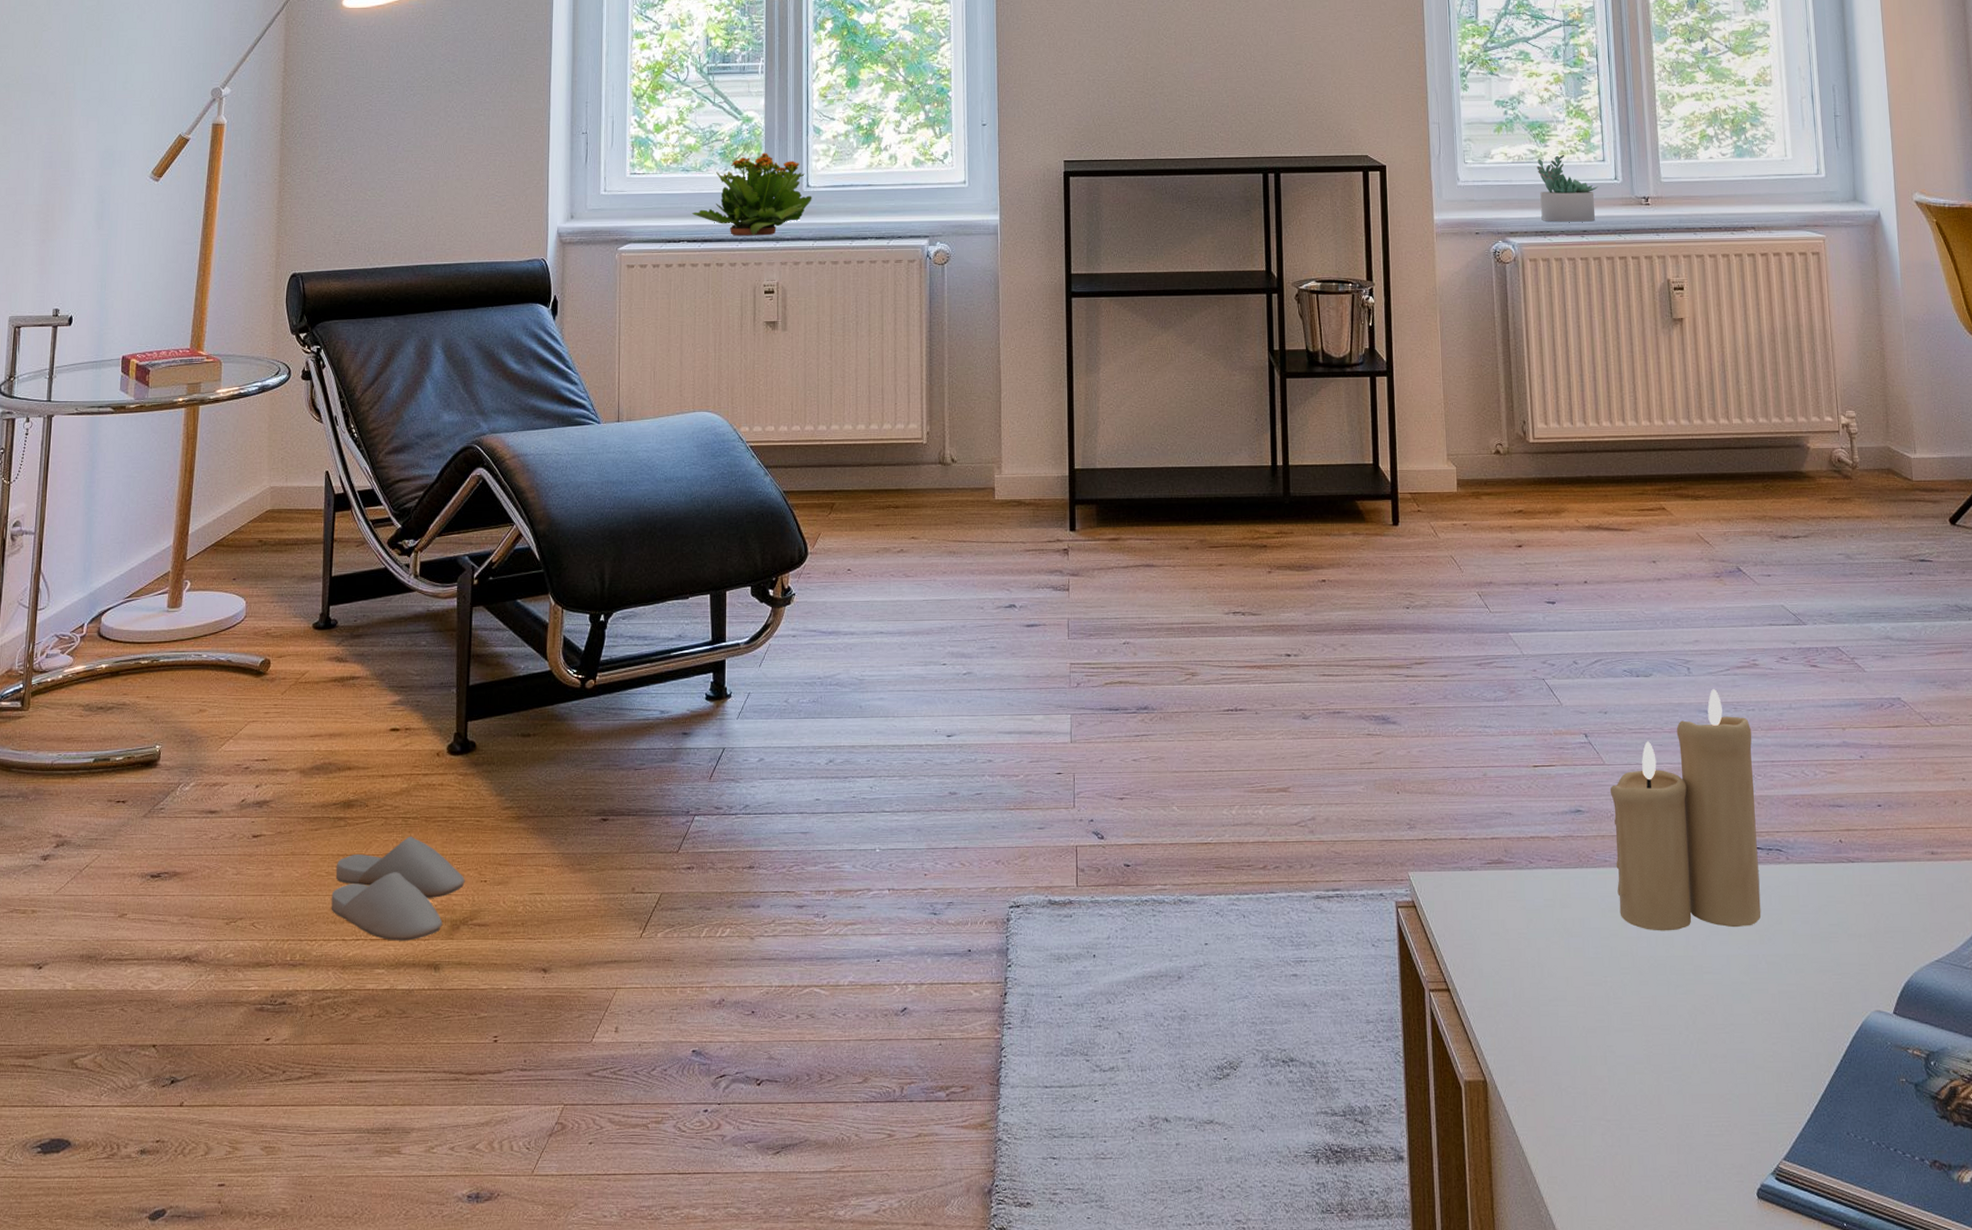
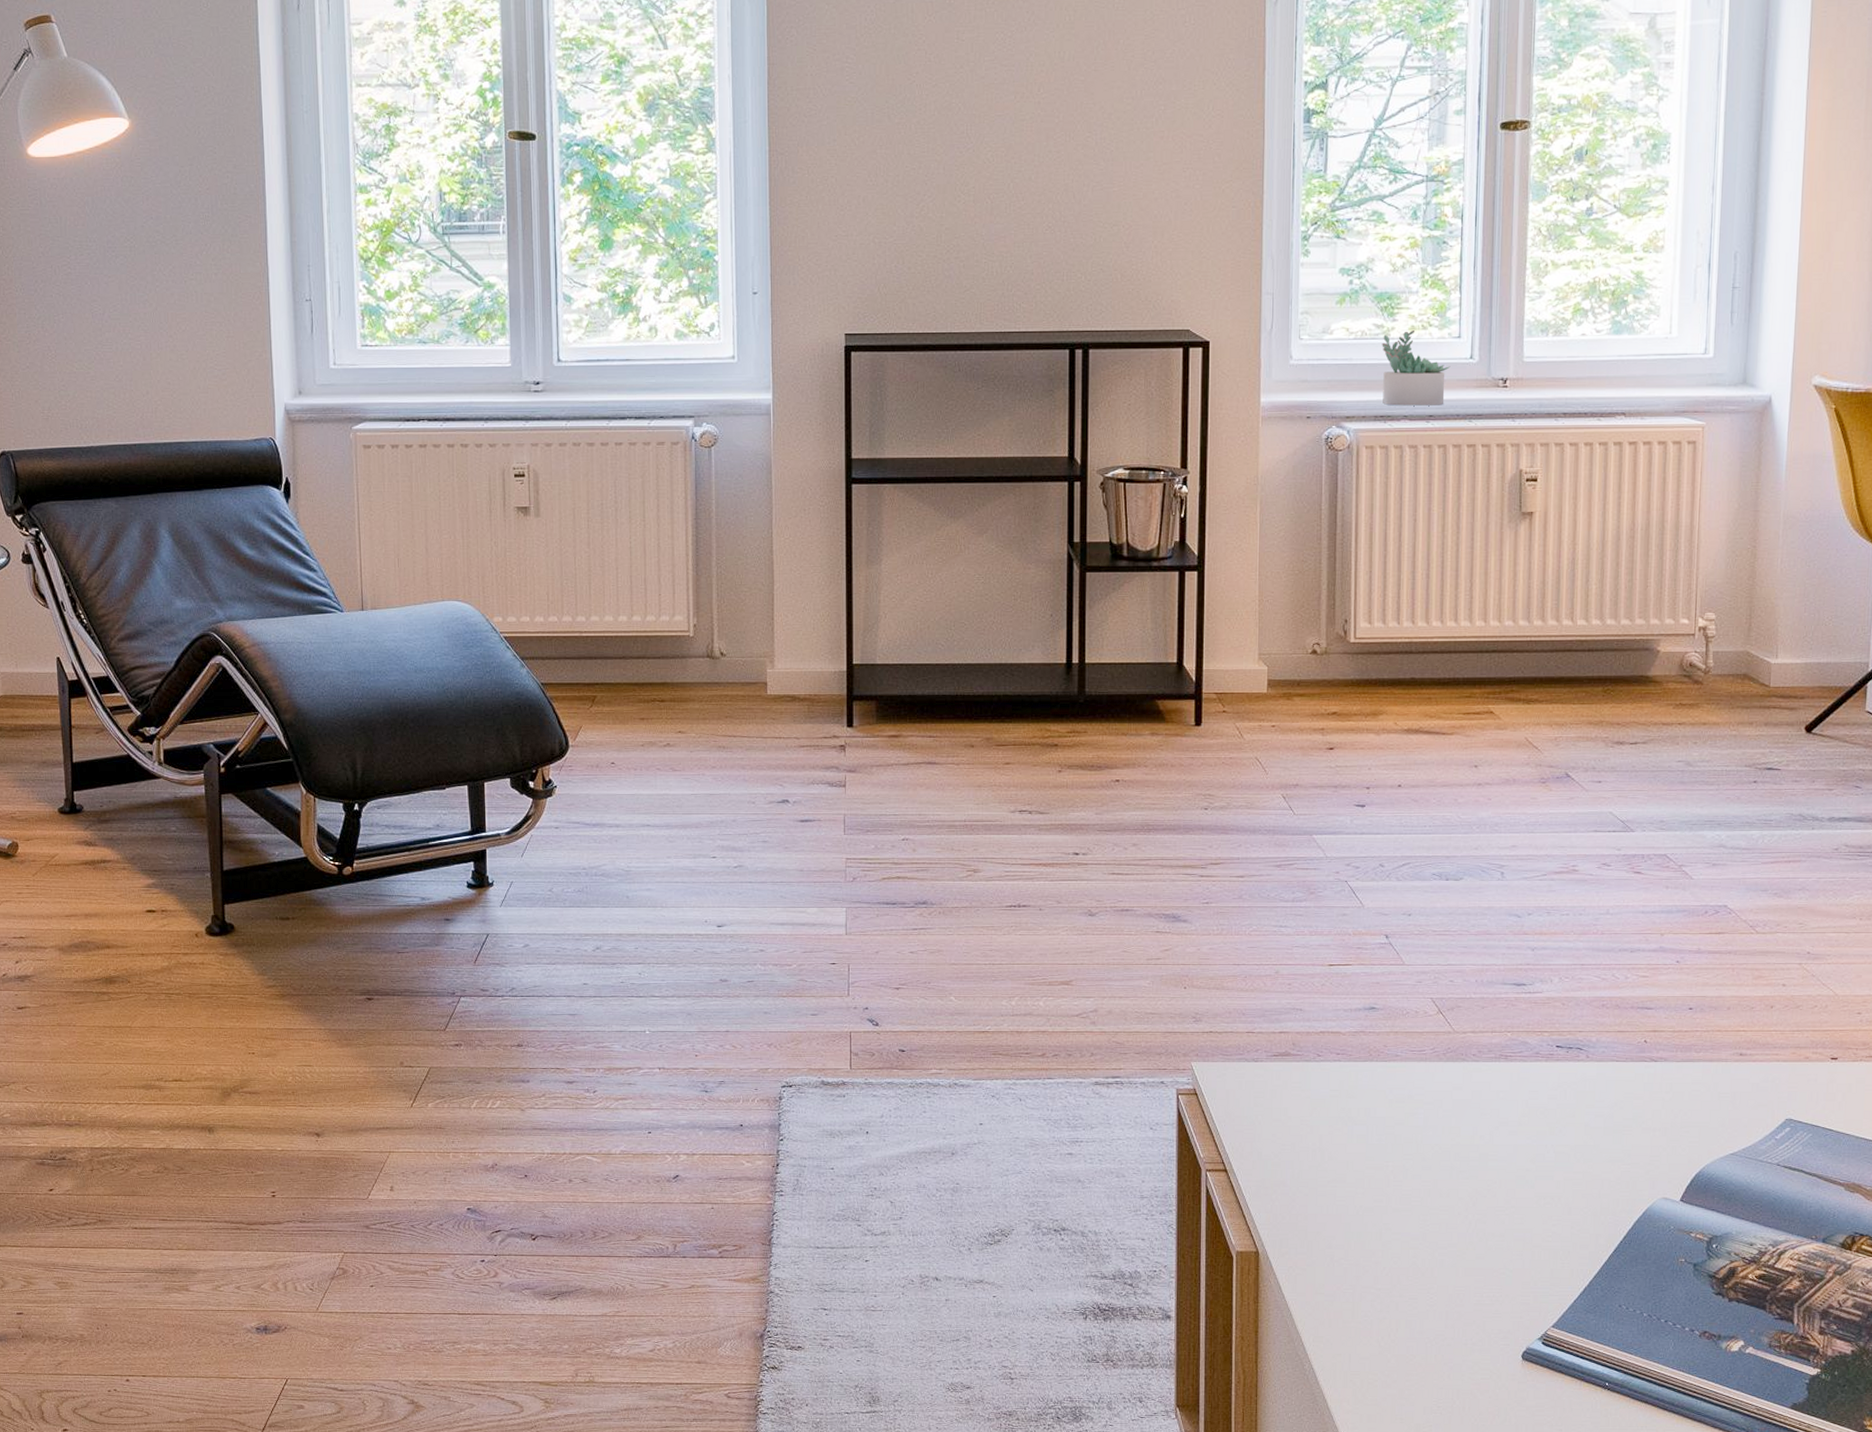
slippers: present [331,836,465,941] -> none [101,1010,233,1106]
potted flower: present [691,152,812,236] -> none [431,323,564,415]
candle: present [1610,689,1761,931] -> none [1406,894,1564,1122]

